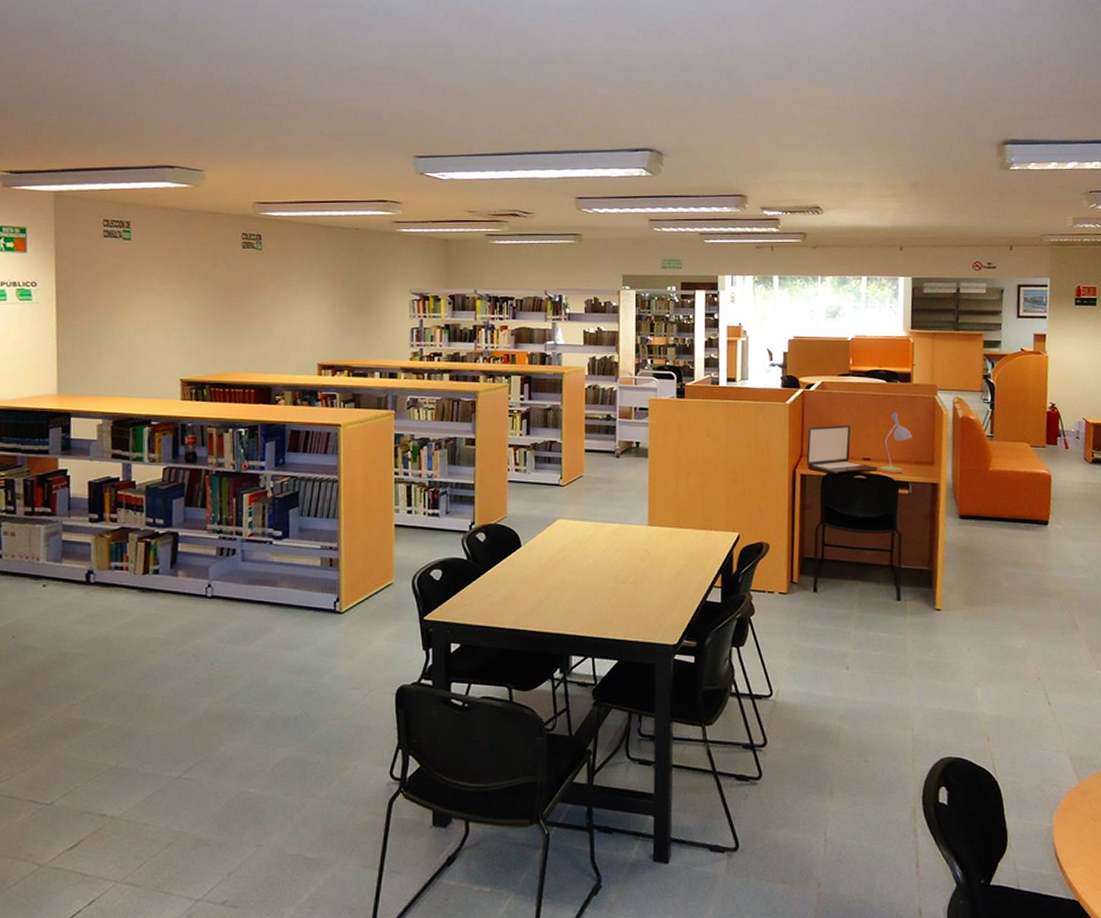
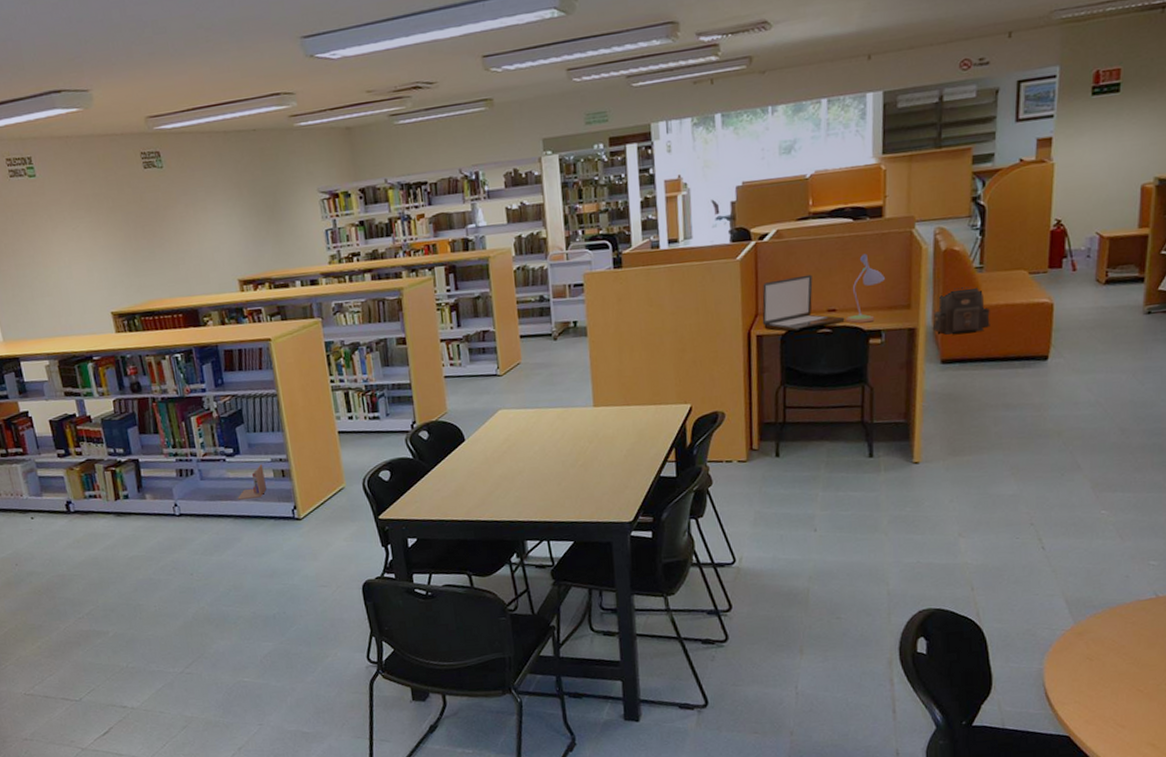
bookend: none [278,550,311,586] -> present [238,463,266,500]
backpack: none [952,452,1000,492] -> present [932,286,990,335]

